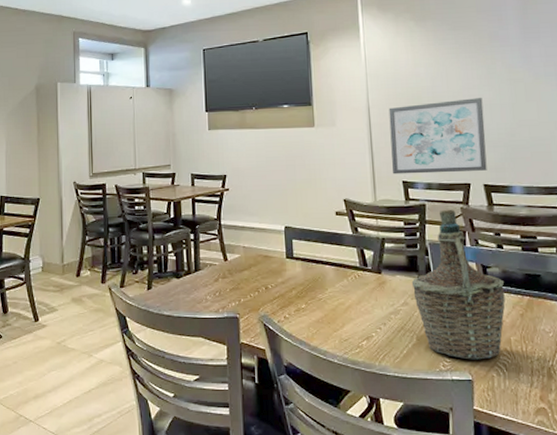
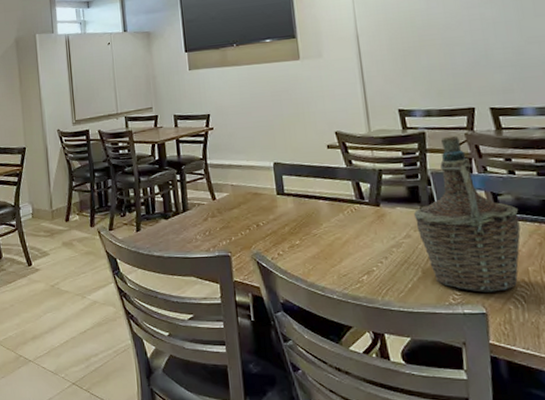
wall art: present [389,98,487,175] -> none [379,16,493,103]

